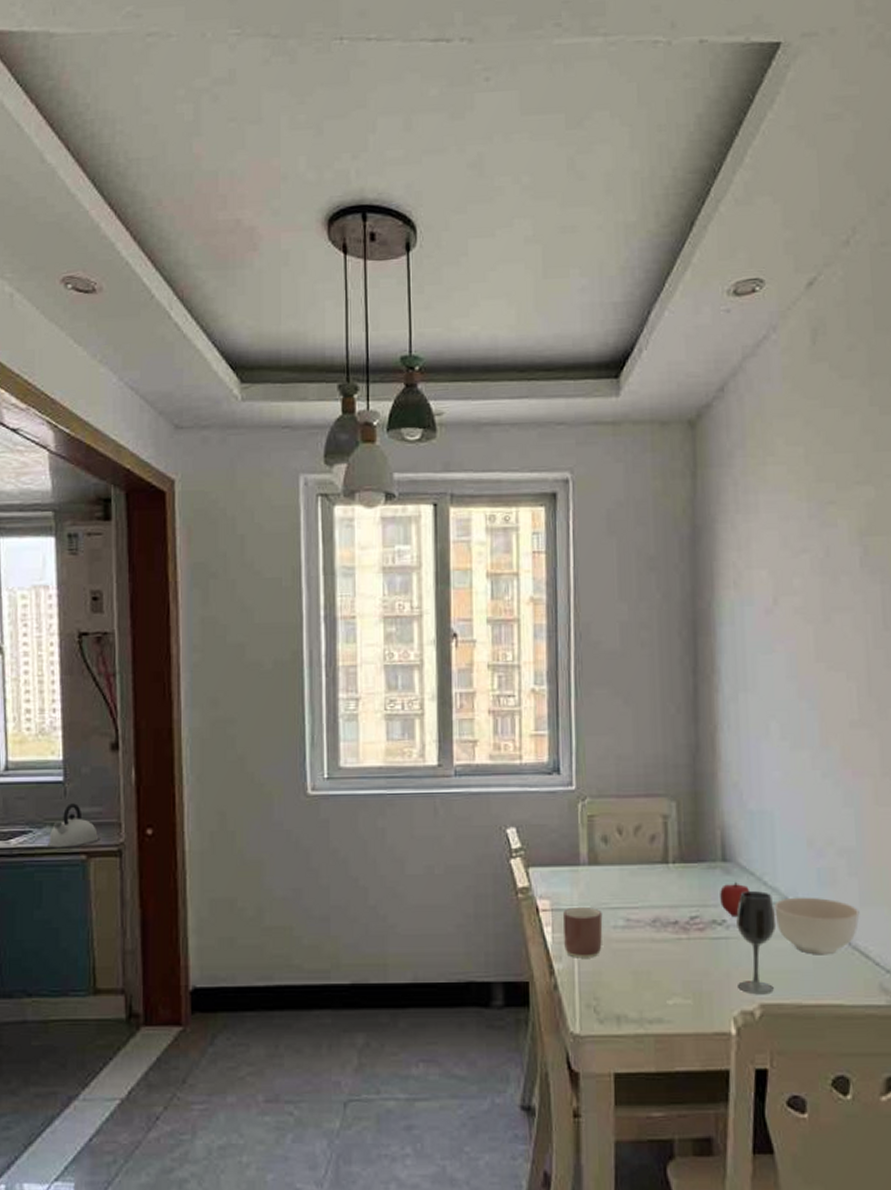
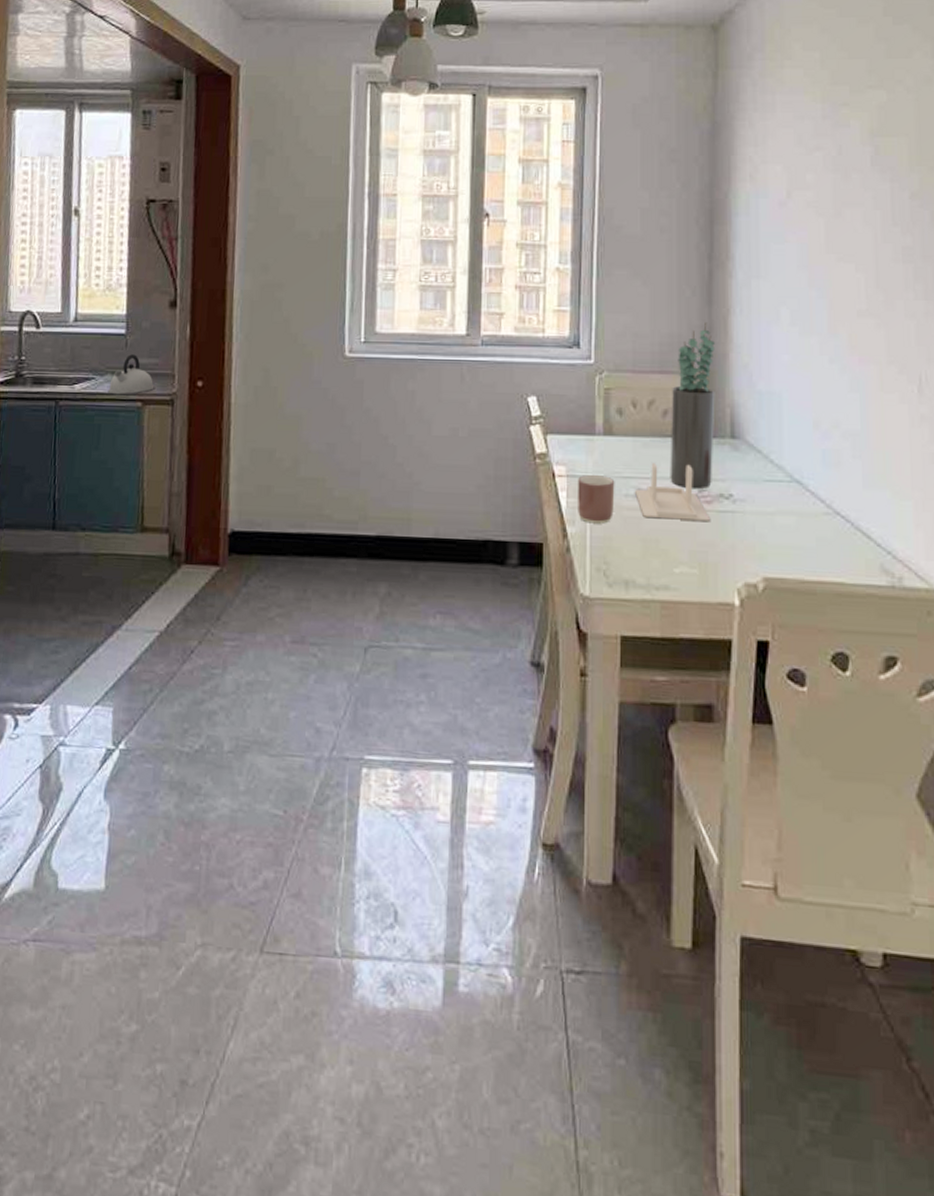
napkin holder: none [624,891,704,950] -> present [635,463,711,521]
vase: none [658,740,705,916] -> present [670,322,715,488]
fruit: present [720,881,751,916] -> none [728,458,757,491]
wine glass: present [736,891,777,995] -> none [743,468,782,569]
bowl: present [774,897,860,955] -> none [780,476,863,534]

